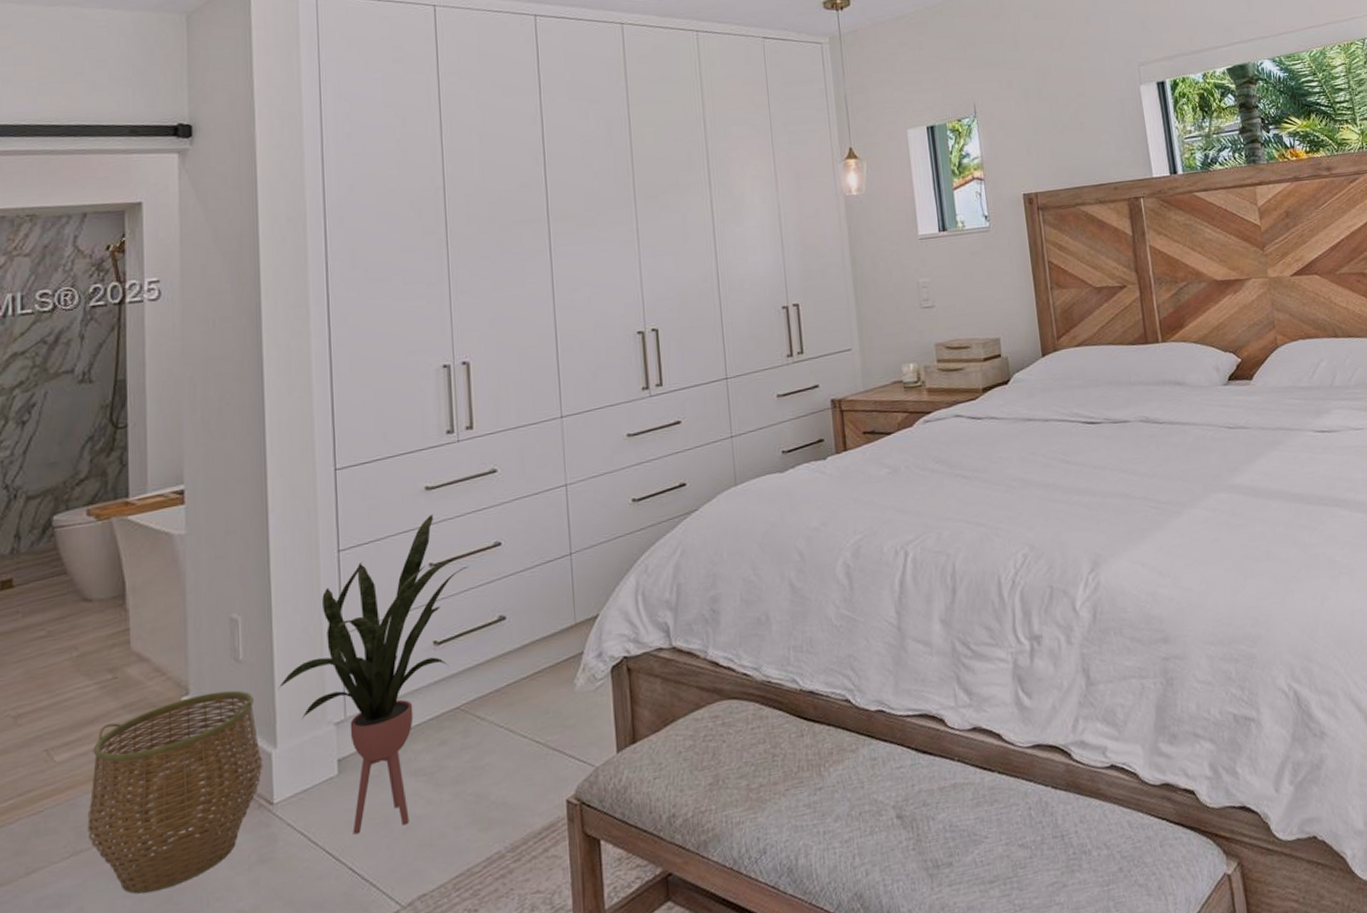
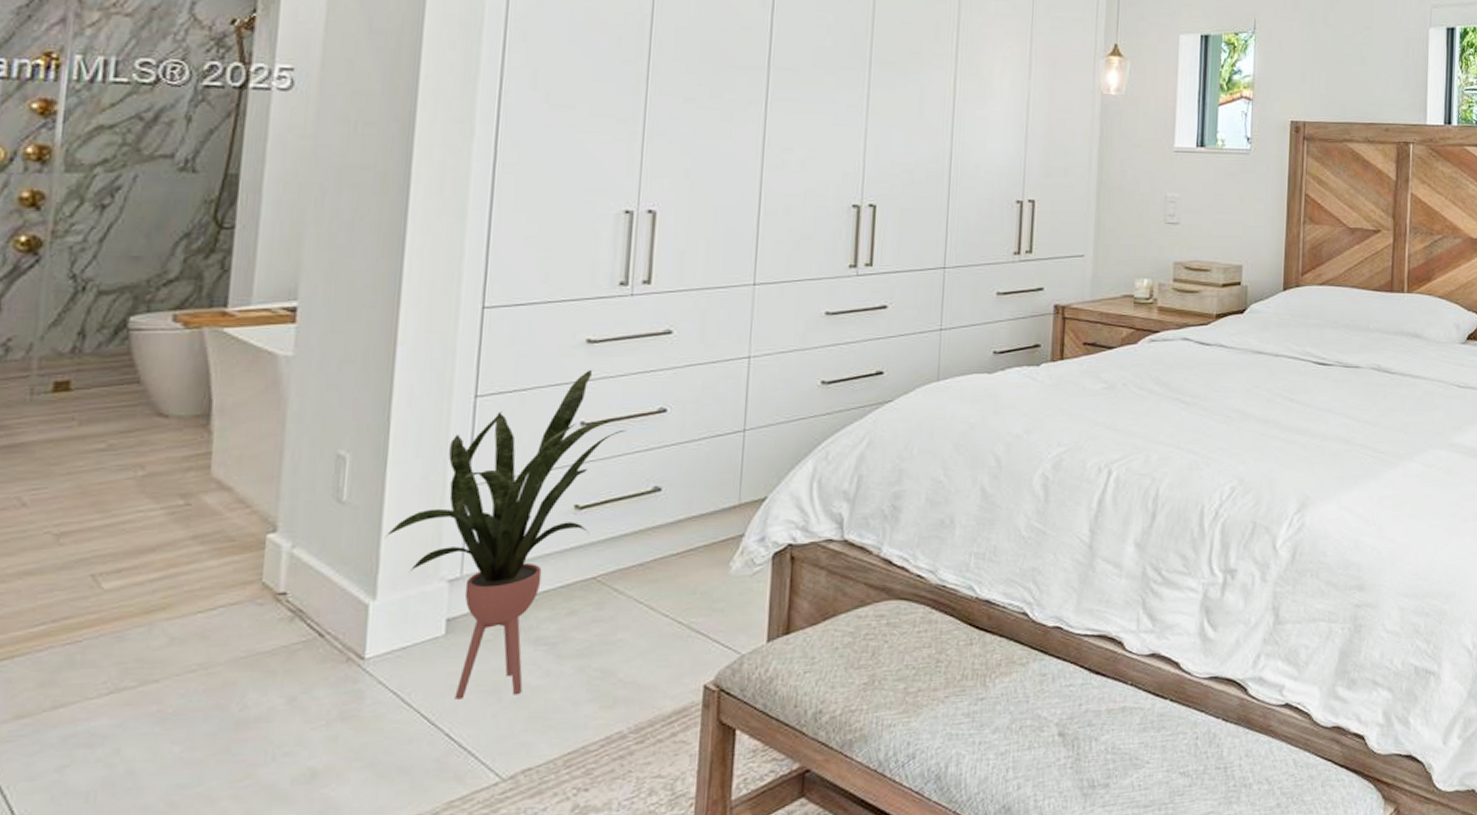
basket: present [87,690,263,894] -> none [134,532,358,741]

